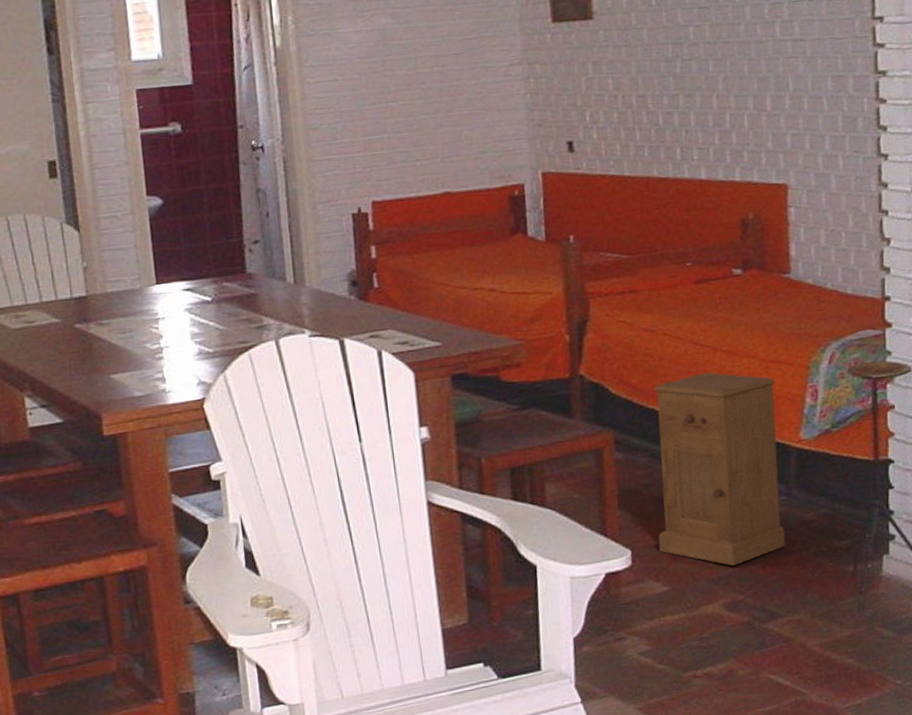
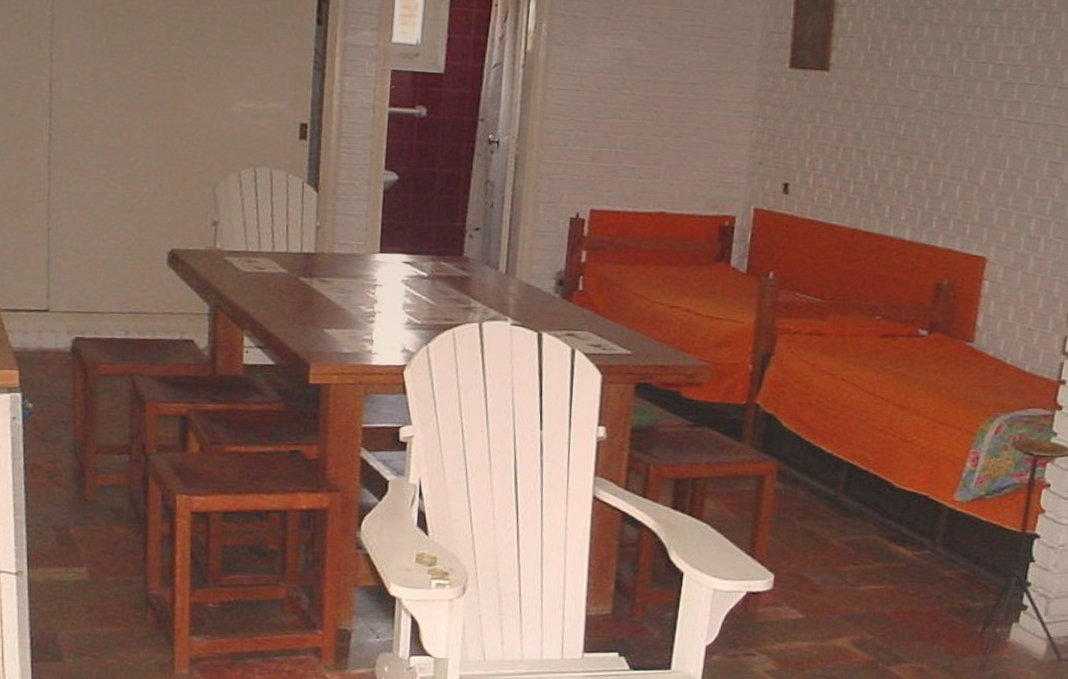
nightstand: present [653,372,786,566] -> none [801,421,941,607]

